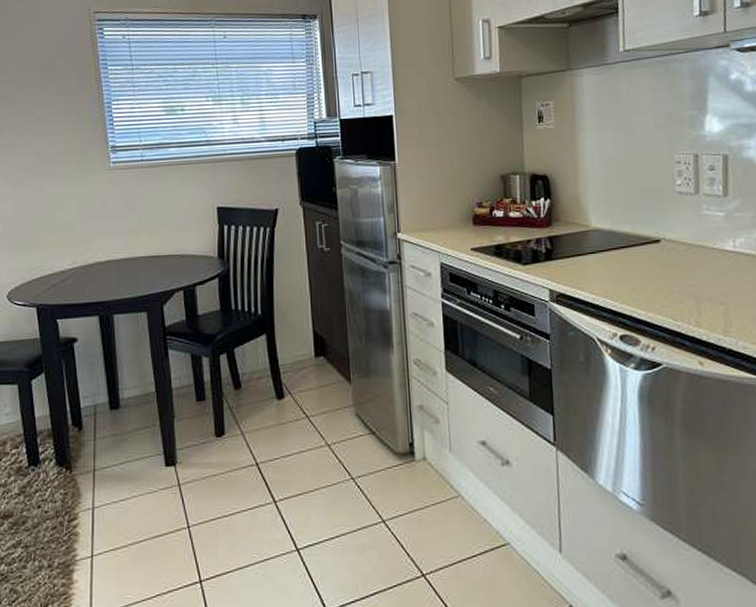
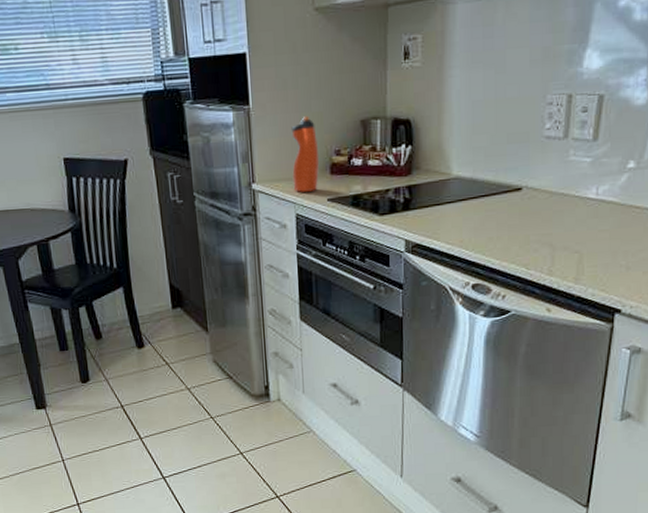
water bottle: none [435,170,463,242] -> present [291,115,320,192]

